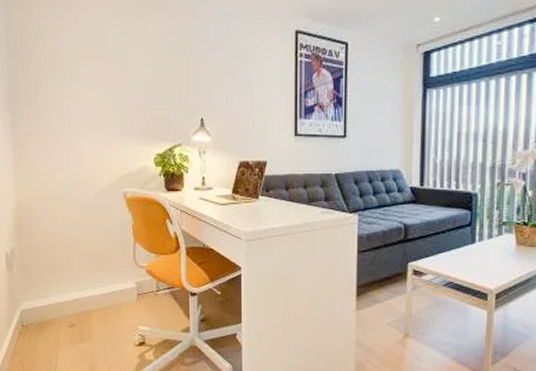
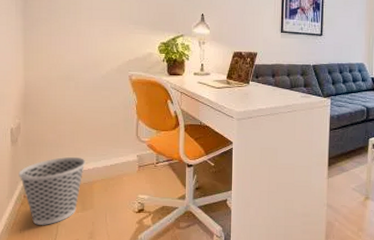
wastebasket: none [15,283,82,357] -> present [19,156,86,226]

